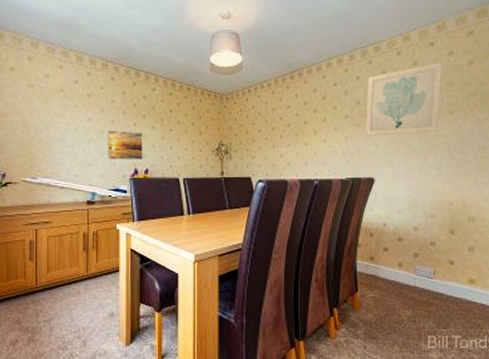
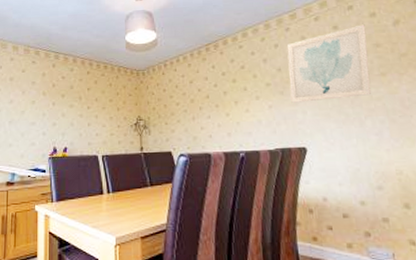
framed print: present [108,130,143,159] -> none [28,110,62,139]

